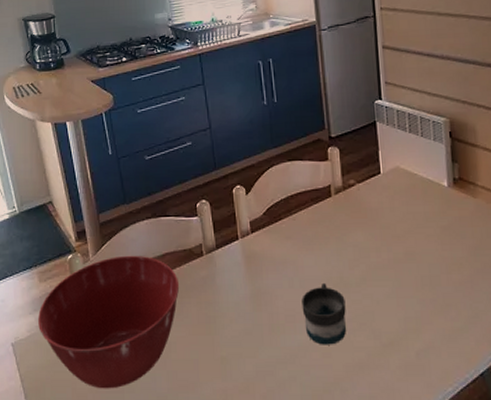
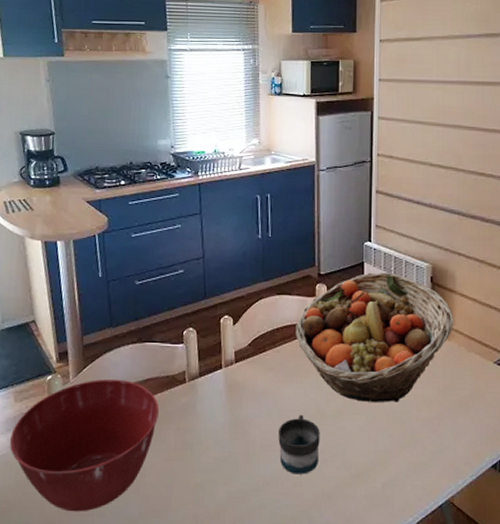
fruit basket: none [310,129,479,267] -> present [295,271,453,403]

